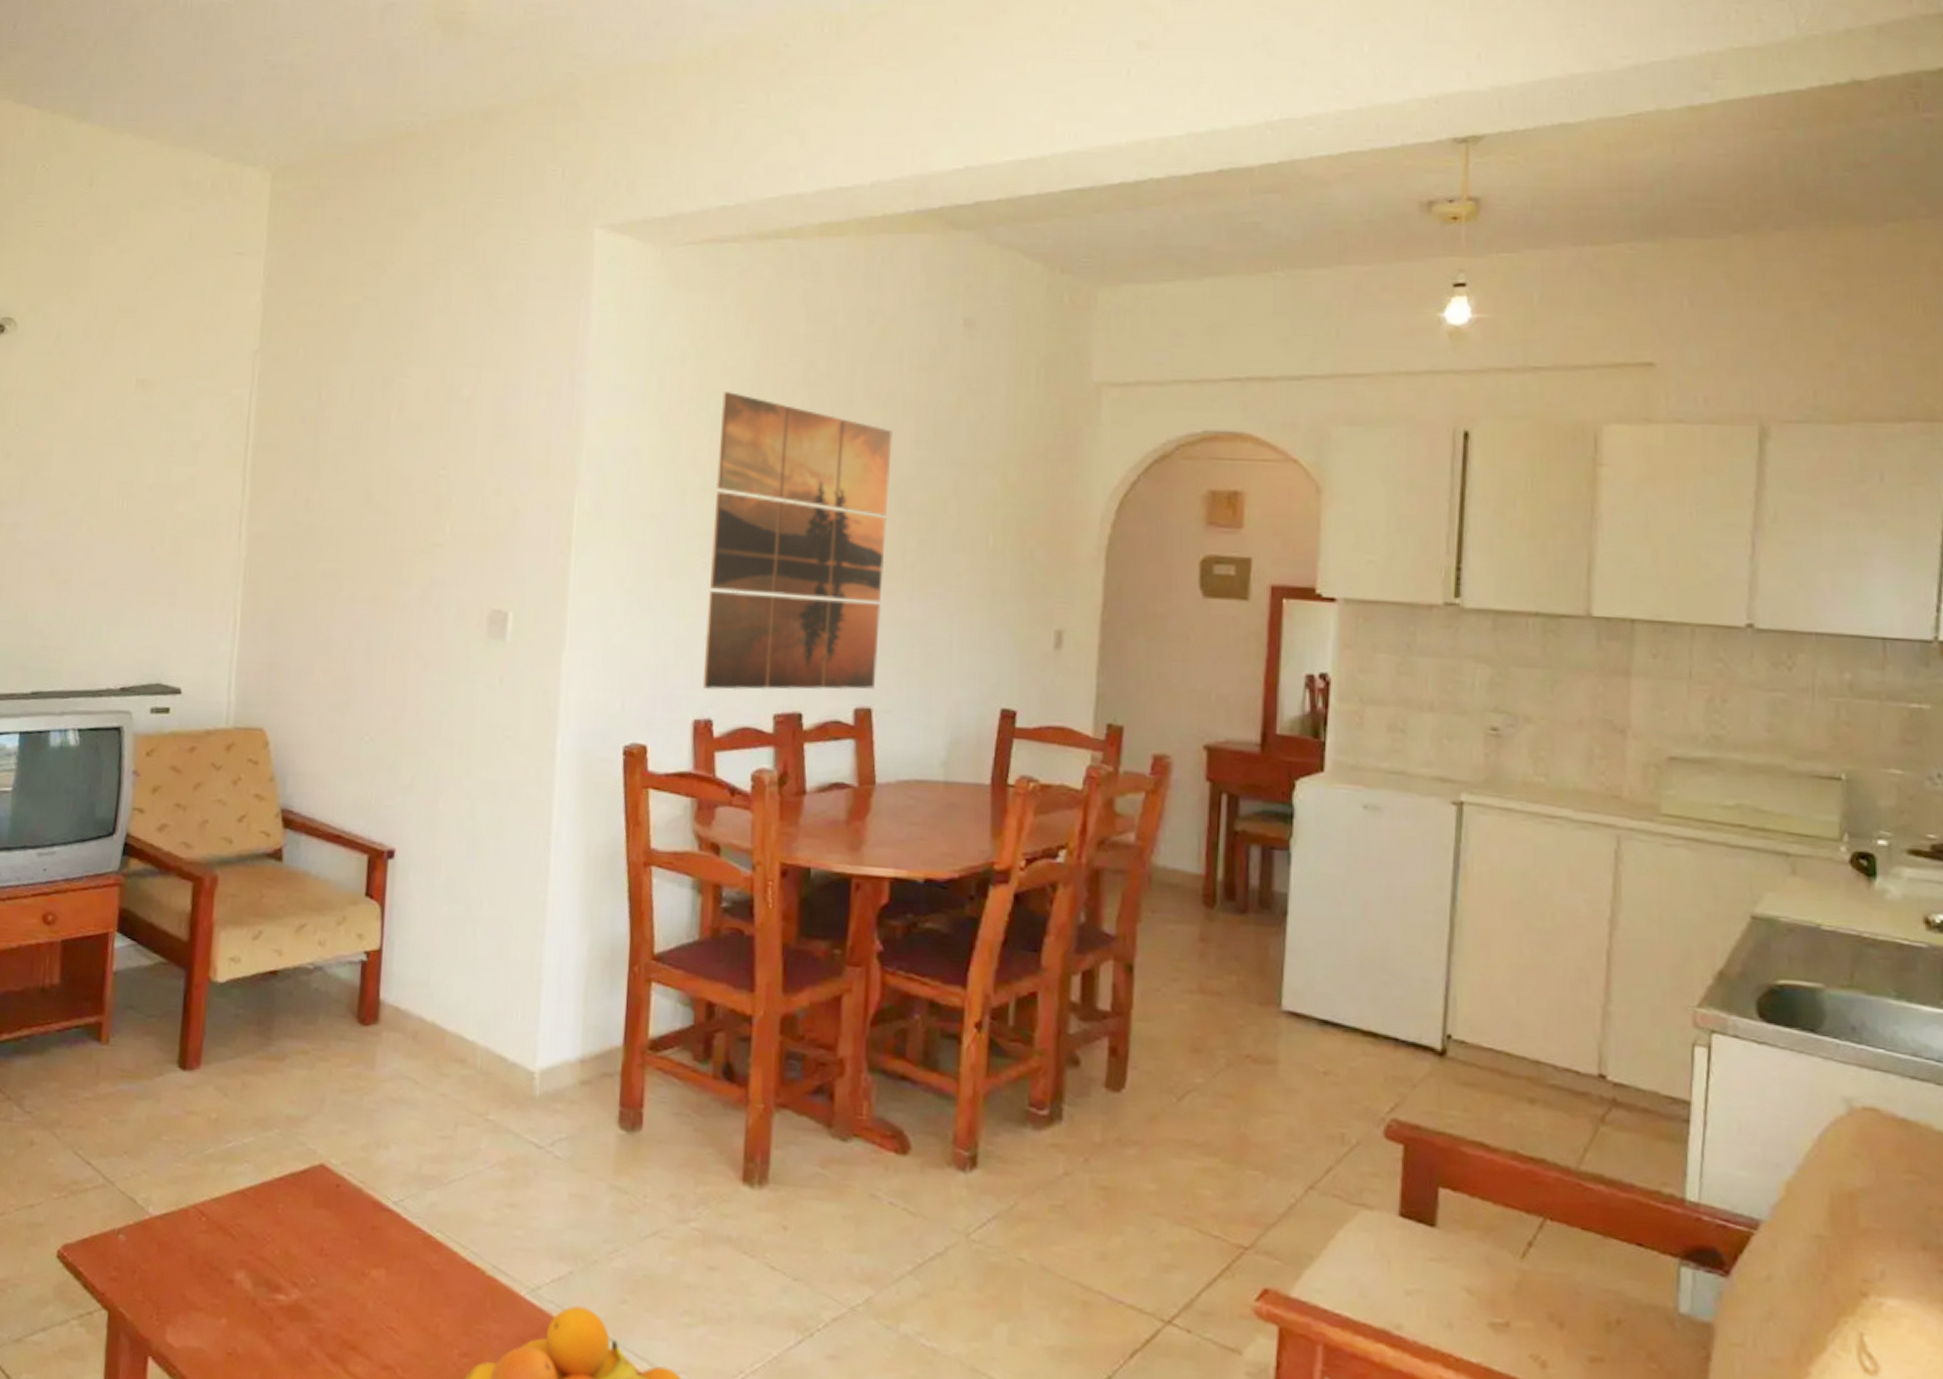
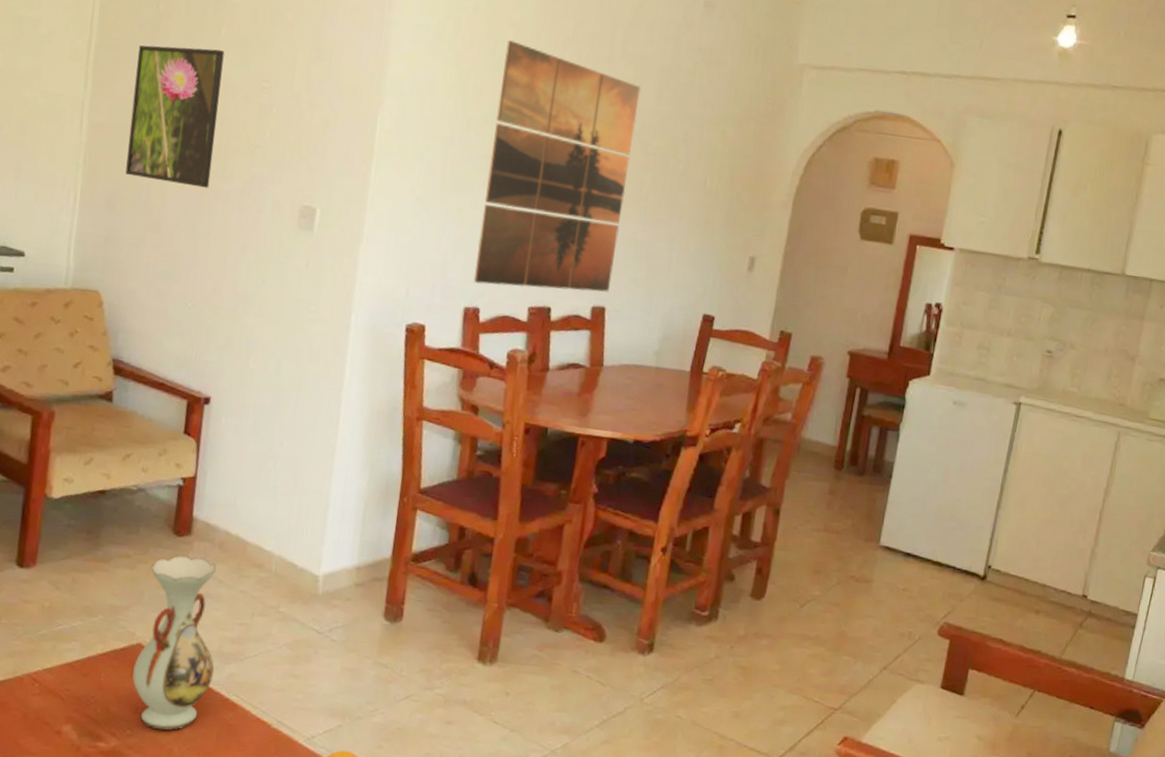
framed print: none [289,437,395,599] -> present [125,45,225,188]
vase: none [315,1049,413,1279] -> present [132,555,216,731]

